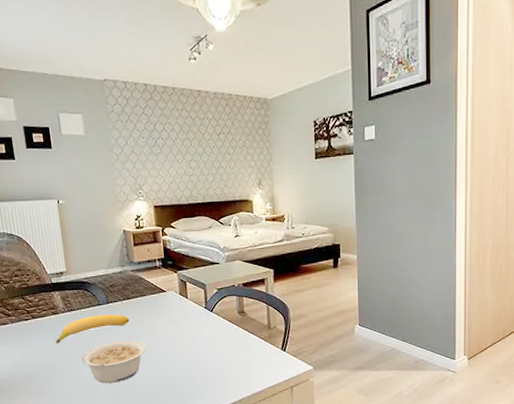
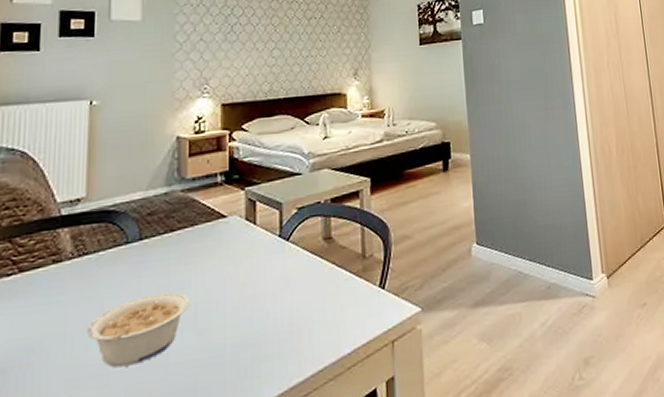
banana: present [55,314,130,344] -> none [49,254,170,310]

